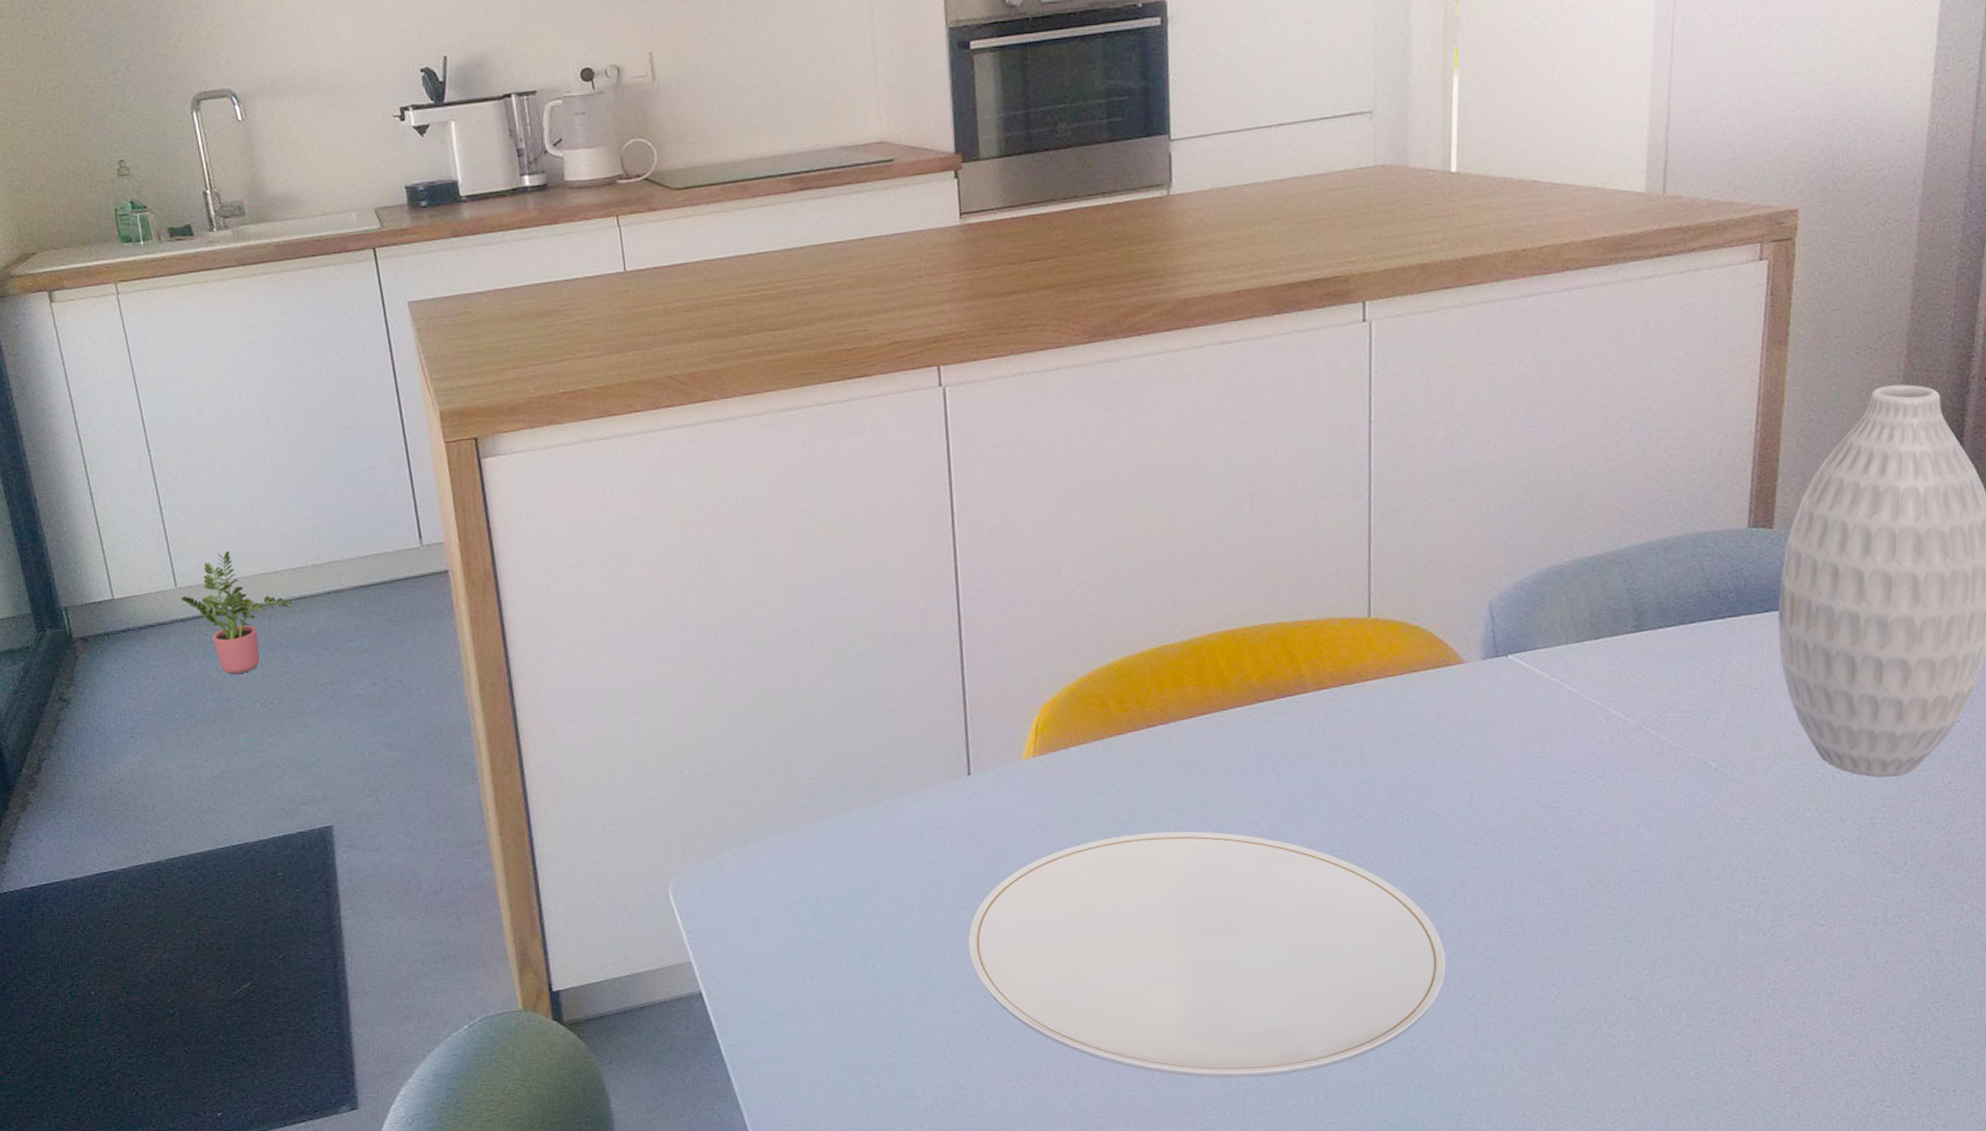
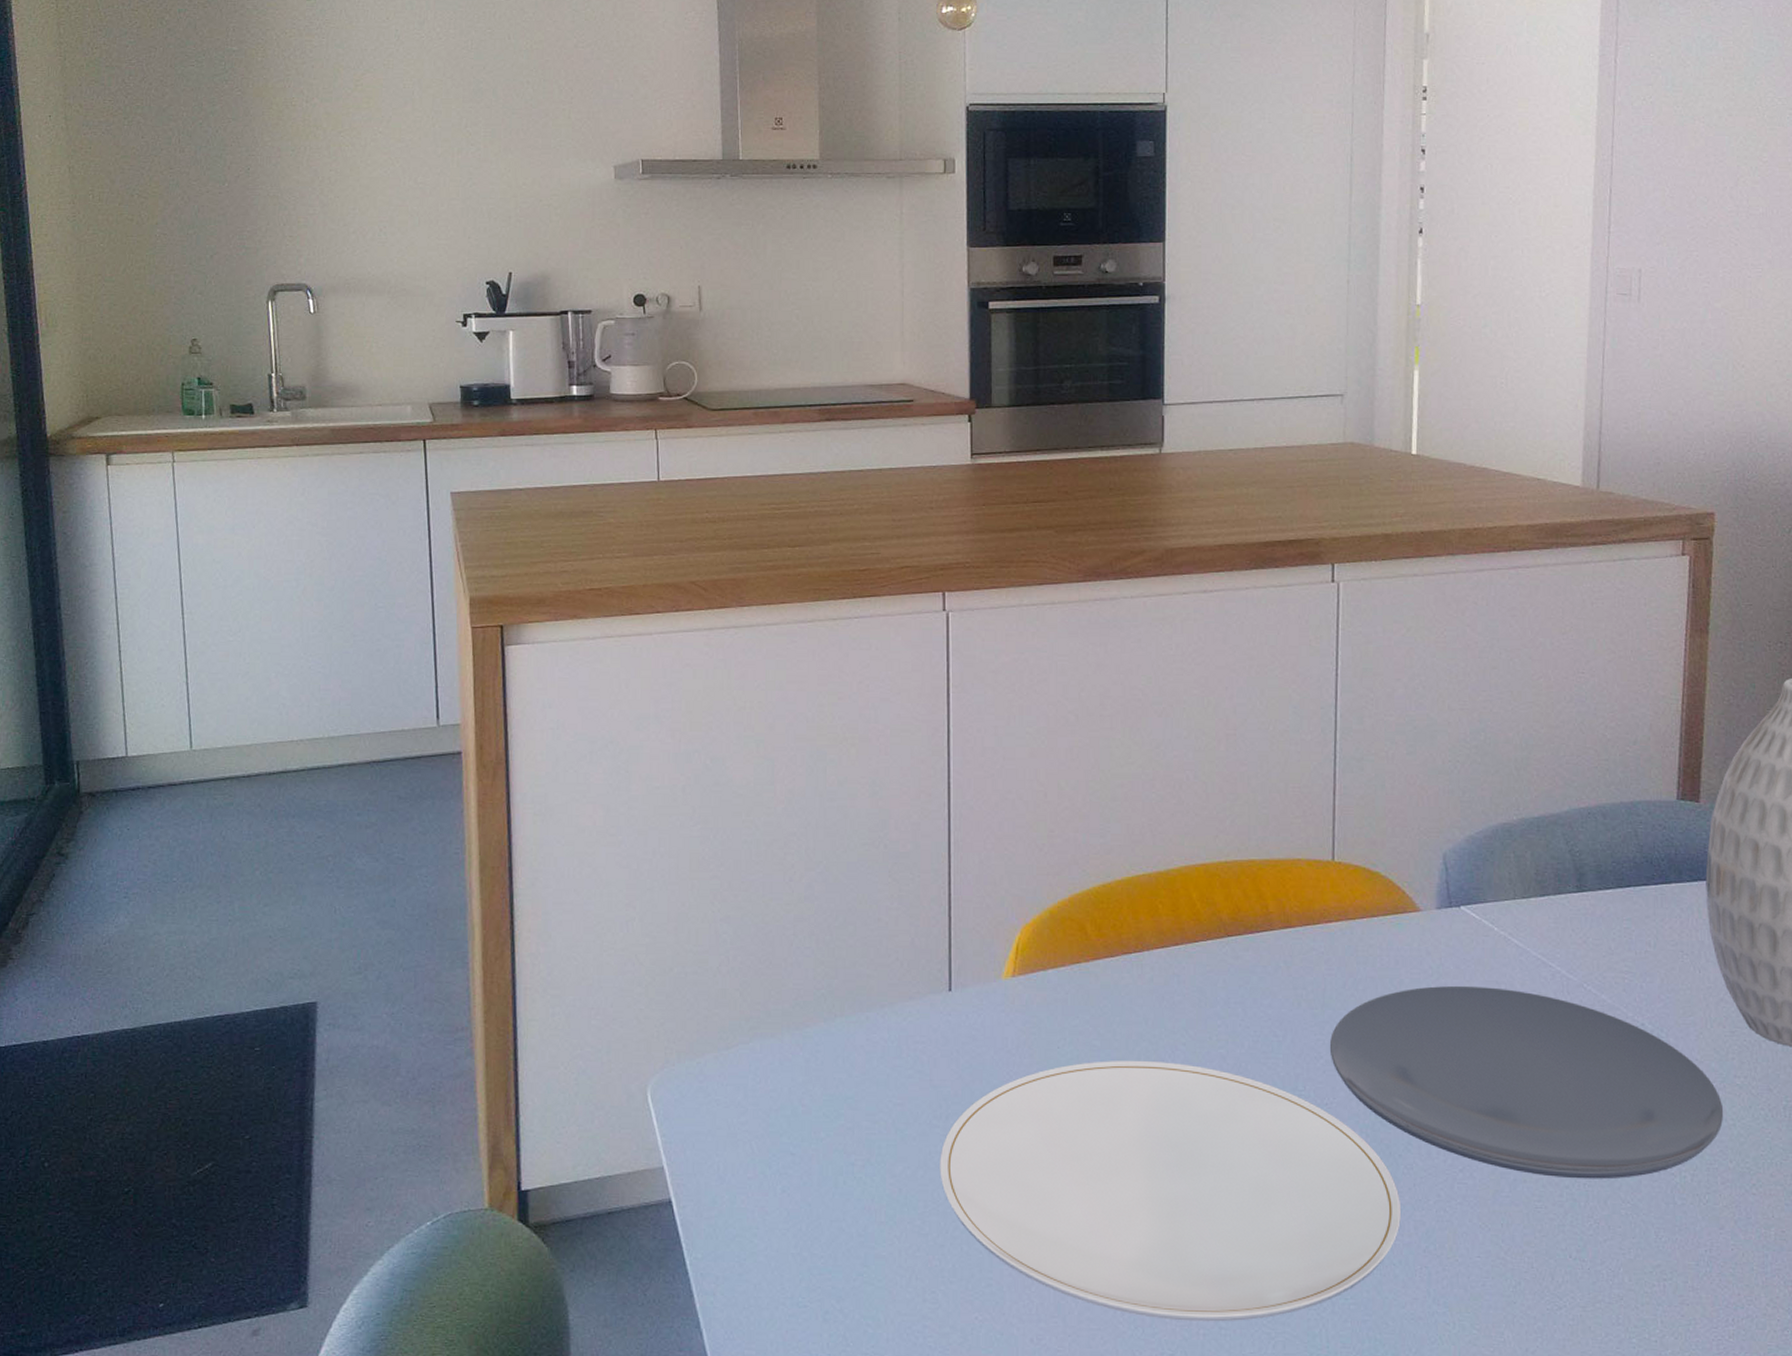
potted plant: present [180,551,292,675] -> none [194,717,304,841]
plate: none [1368,735,1792,921] -> present [1329,985,1724,1179]

